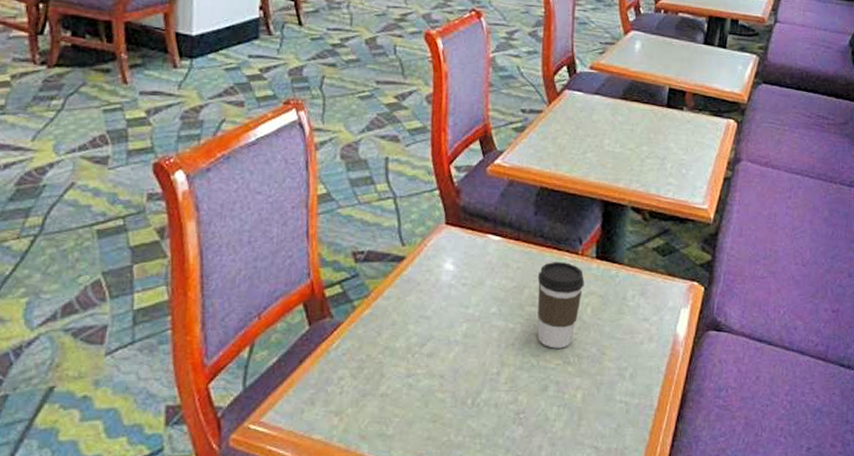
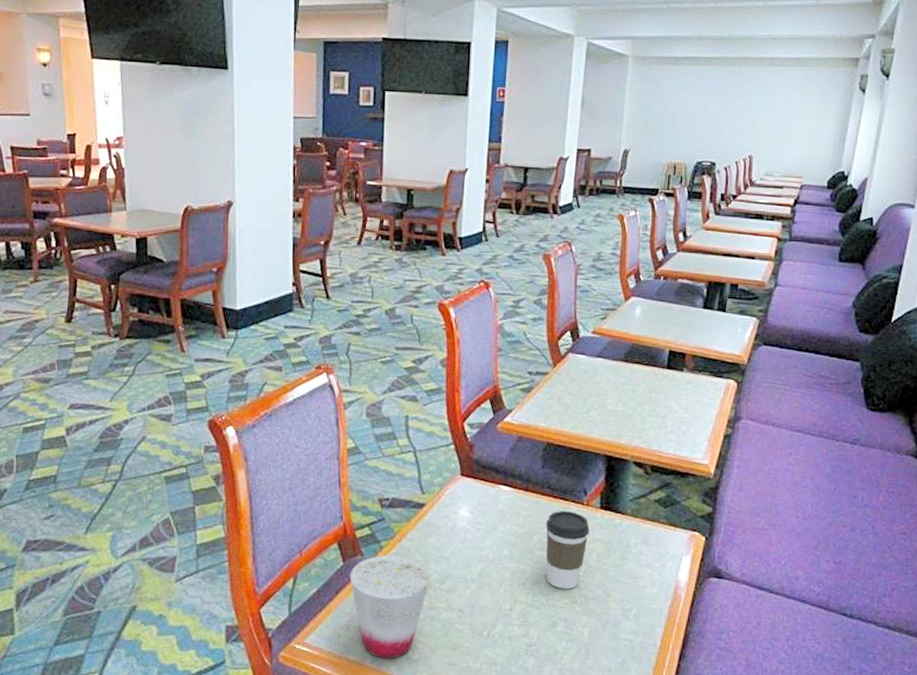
cup: none [316,317,409,436] -> present [350,555,430,658]

